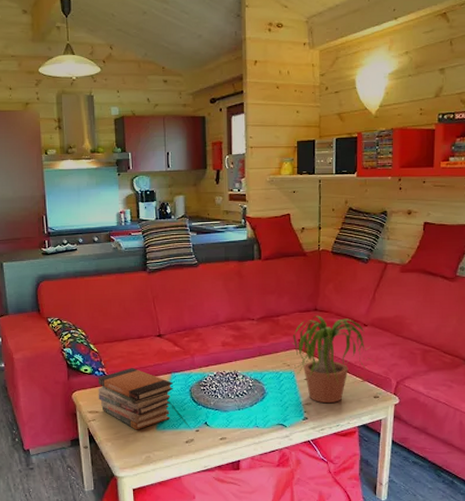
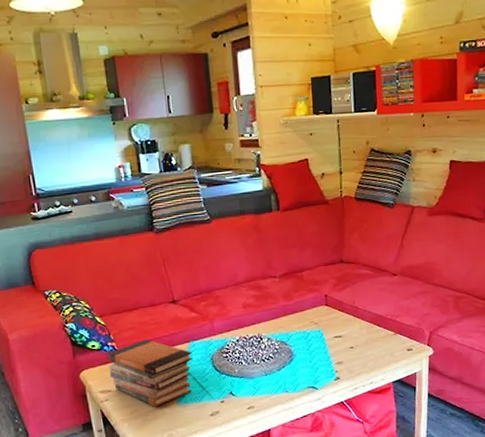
potted plant: present [292,315,371,404] -> none [318,267,402,361]

